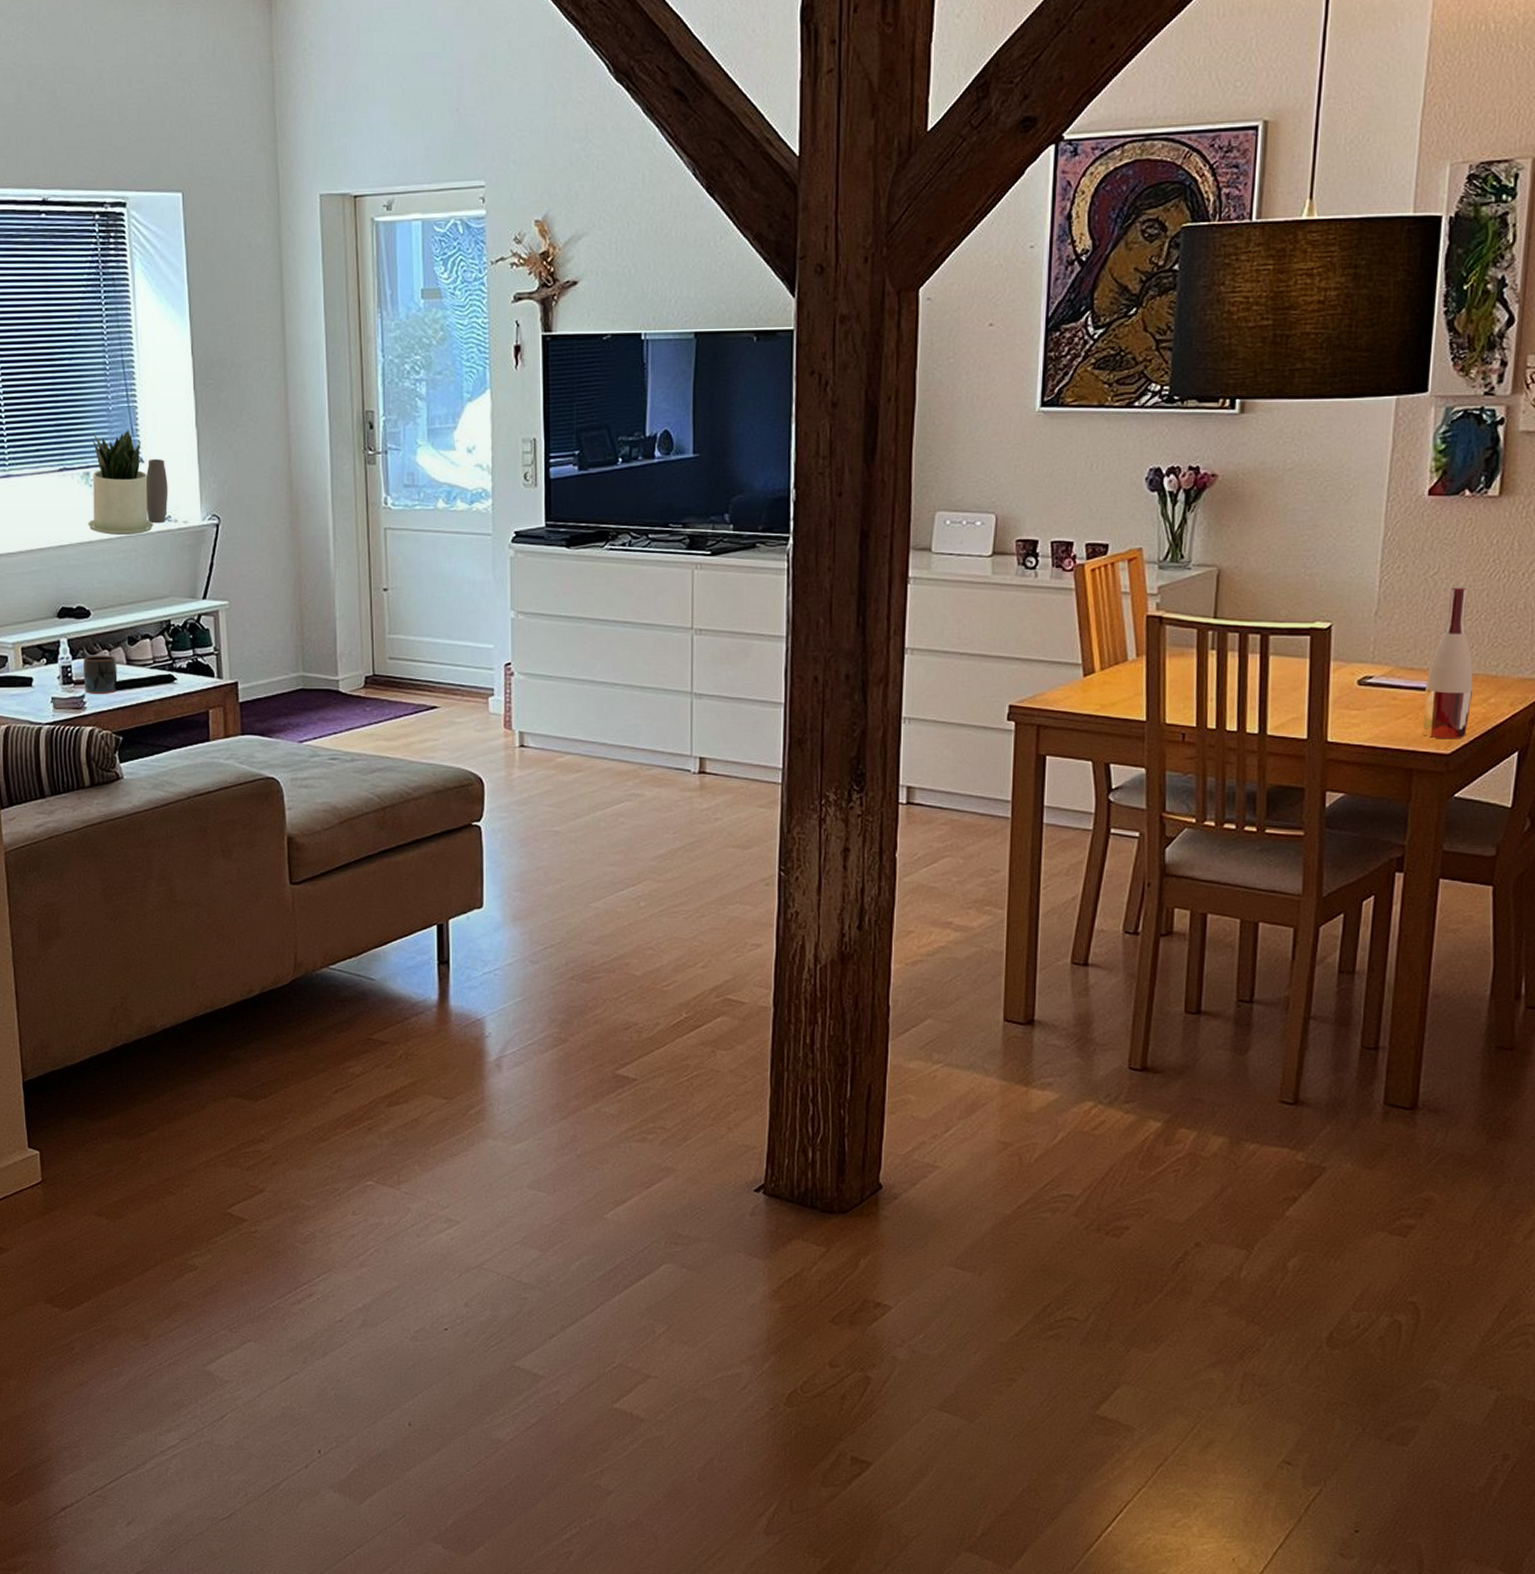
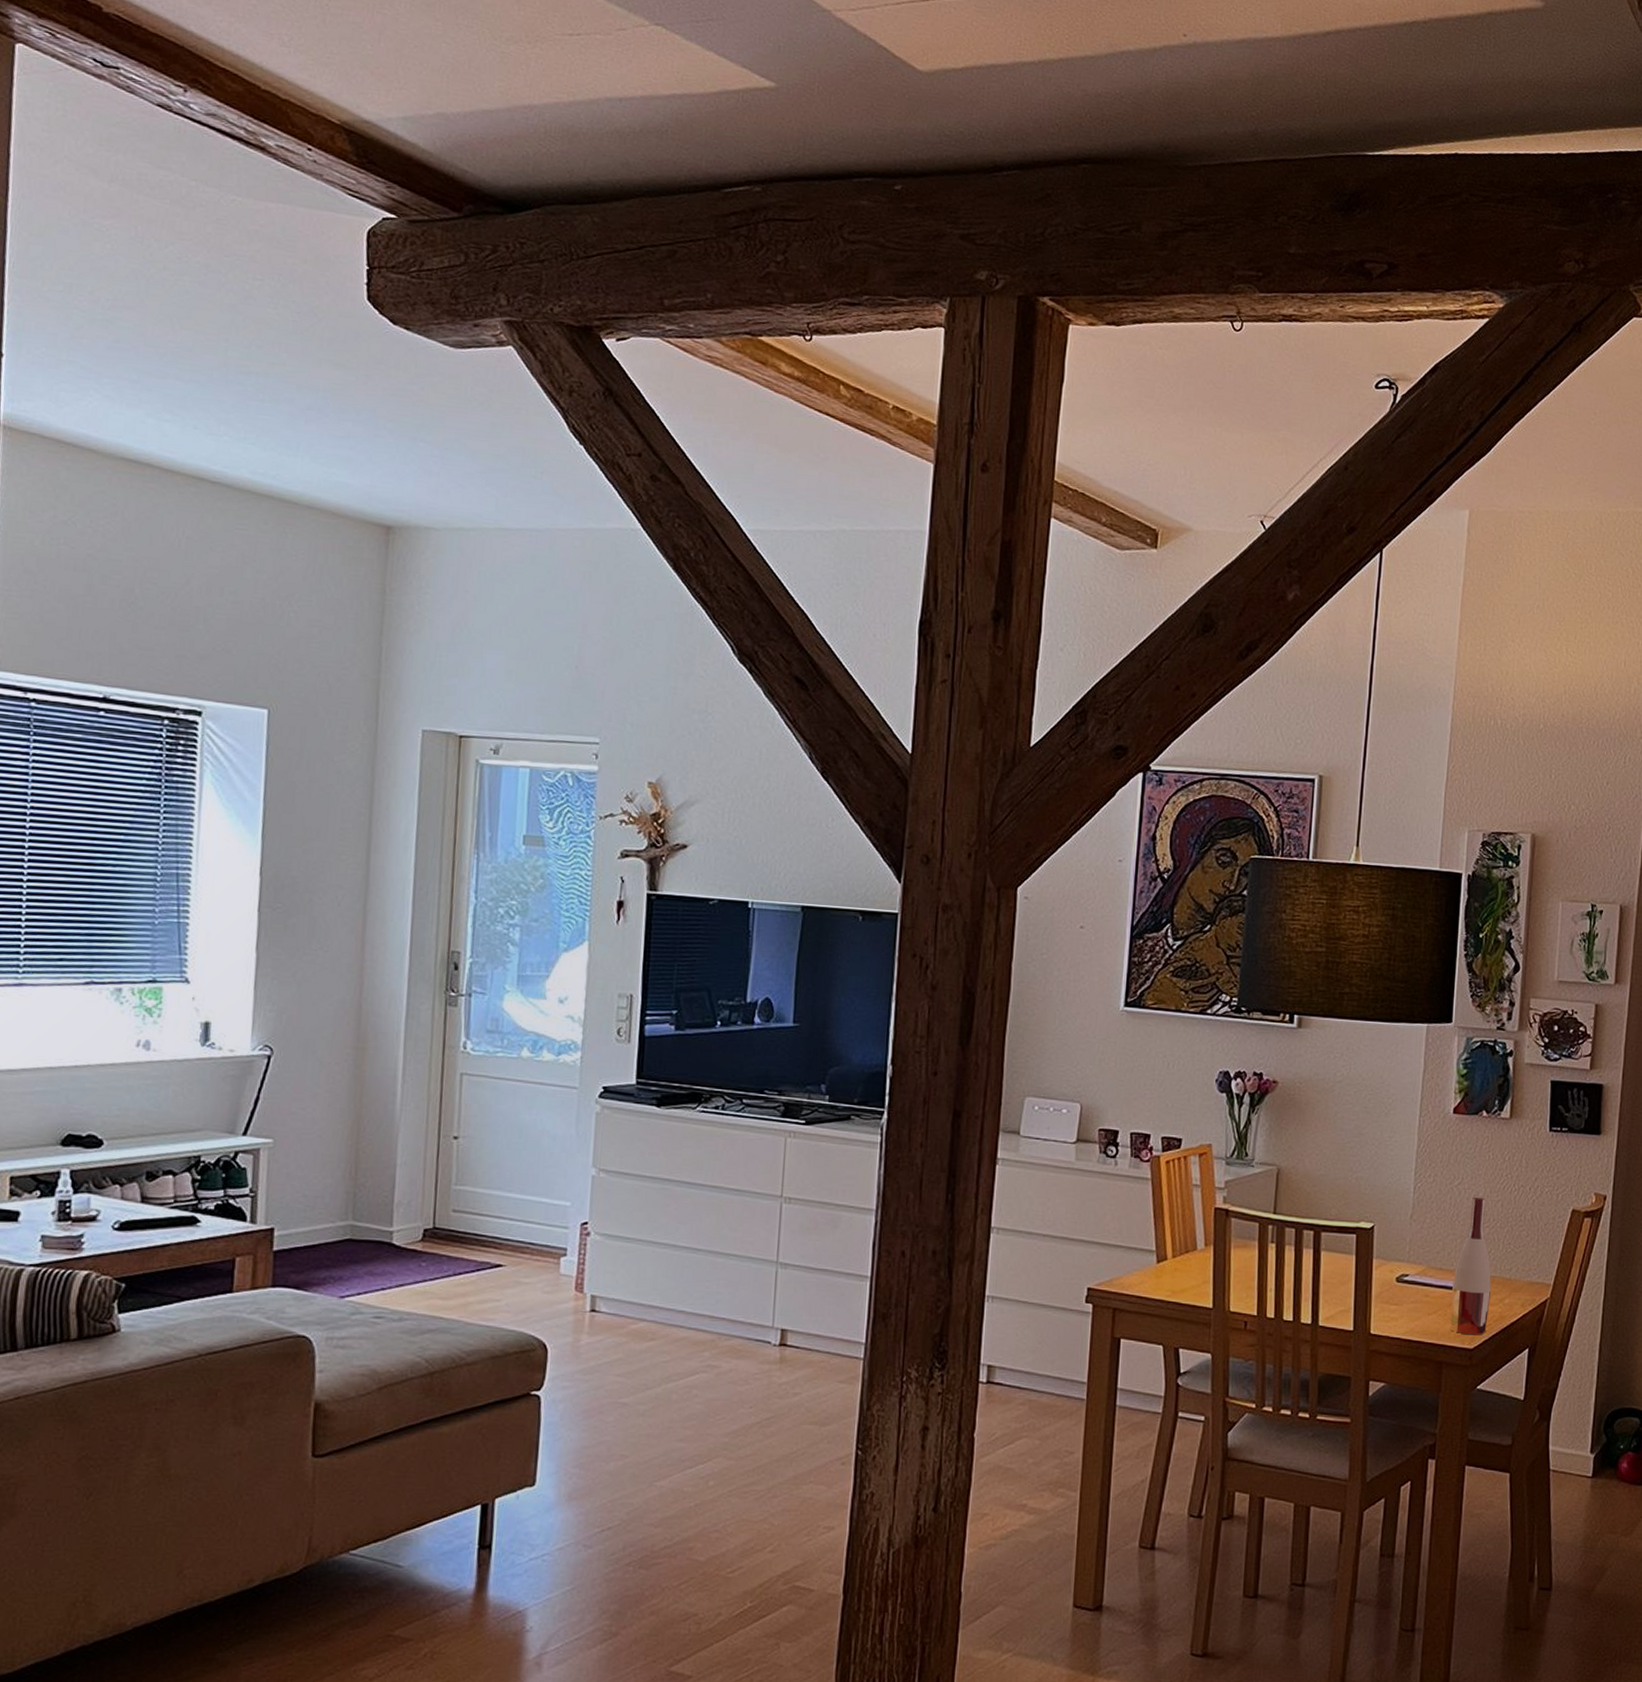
mug: present [83,656,118,694] -> none [84,1190,129,1235]
planter: present [88,430,154,536] -> none [112,946,194,1061]
vase: present [146,459,168,524] -> none [186,981,216,1050]

